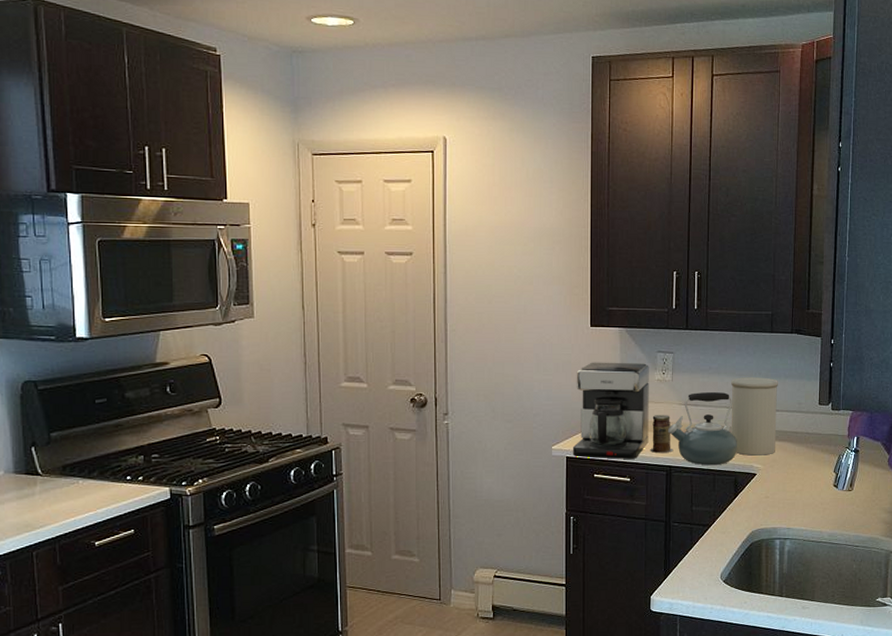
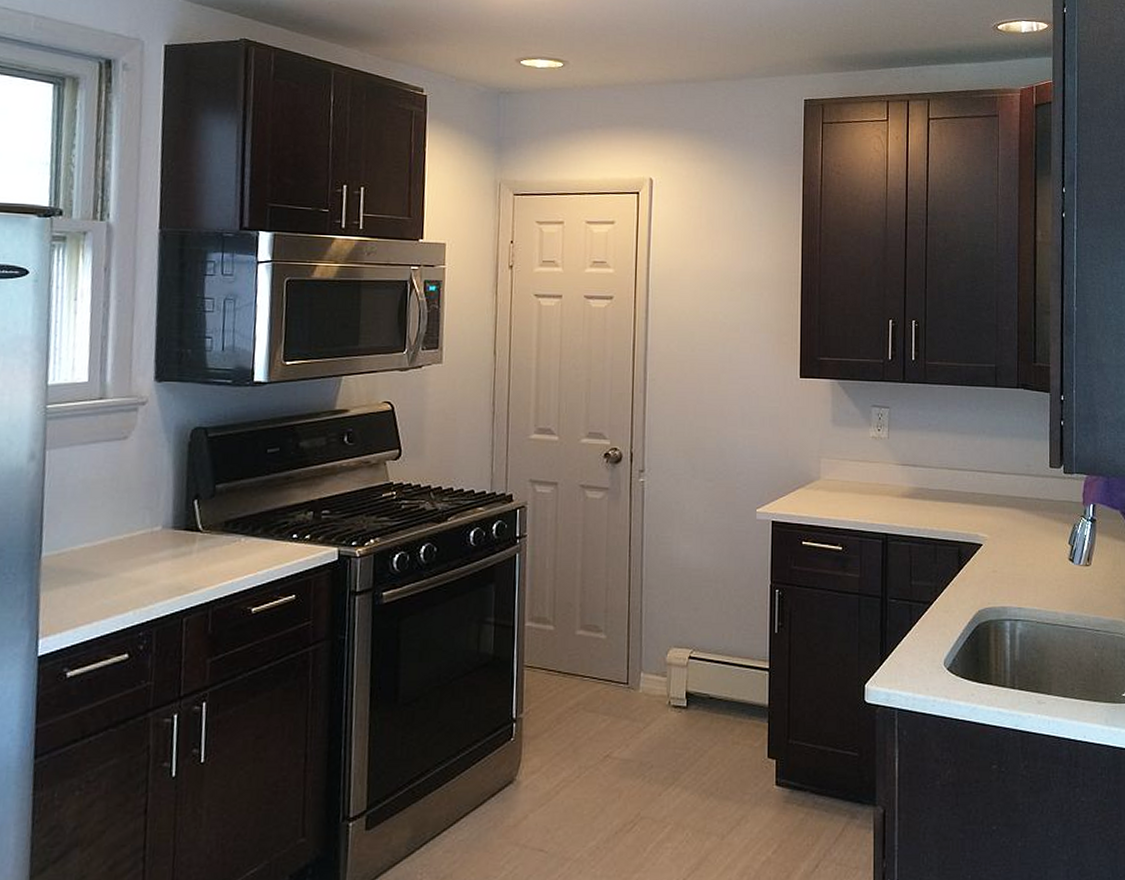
coffee maker: present [572,362,649,459] -> none [778,416,863,525]
canister: present [650,415,674,454] -> none [864,476,890,519]
kettle: present [668,392,738,466] -> none [884,452,962,534]
canister: present [731,377,778,456] -> none [953,435,1004,523]

